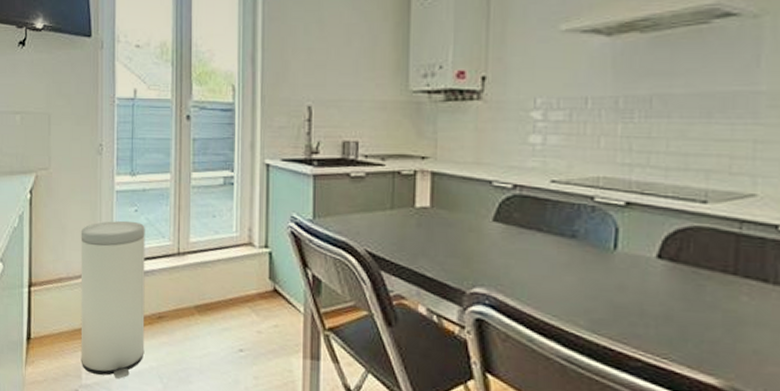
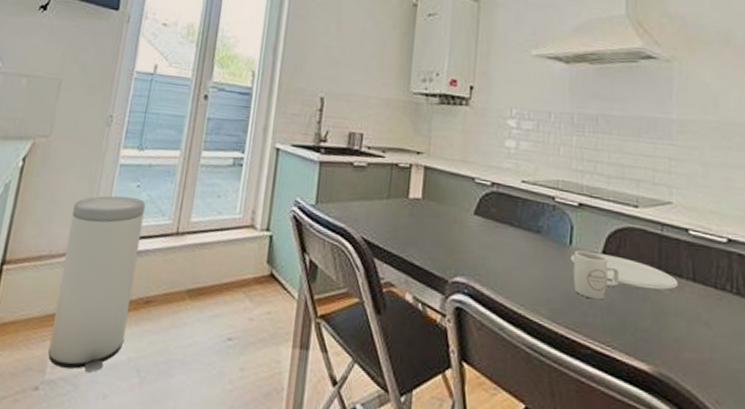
plate: none [615,258,762,298] -> present [570,253,678,291]
mug: none [618,255,680,310] -> present [572,250,619,300]

